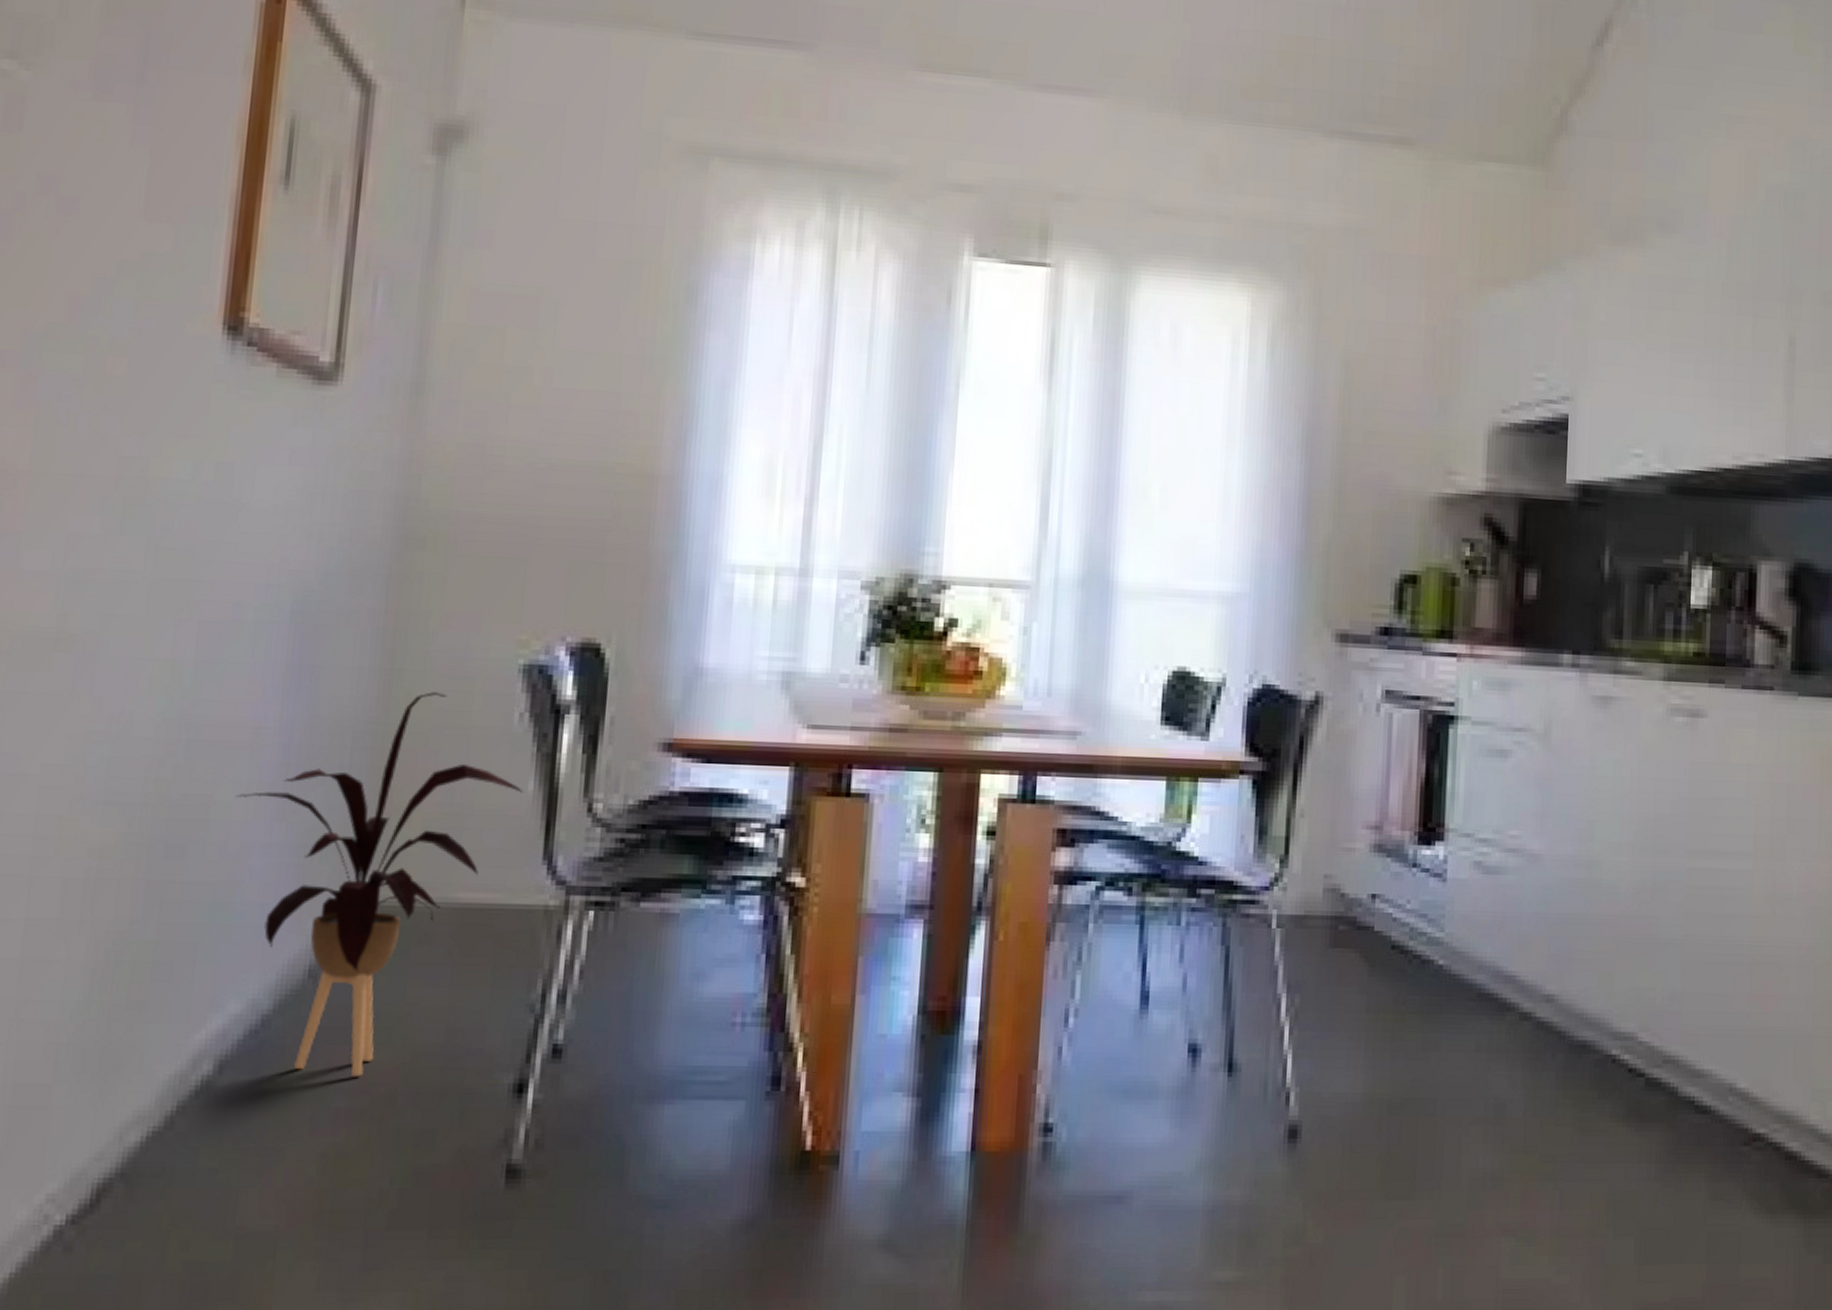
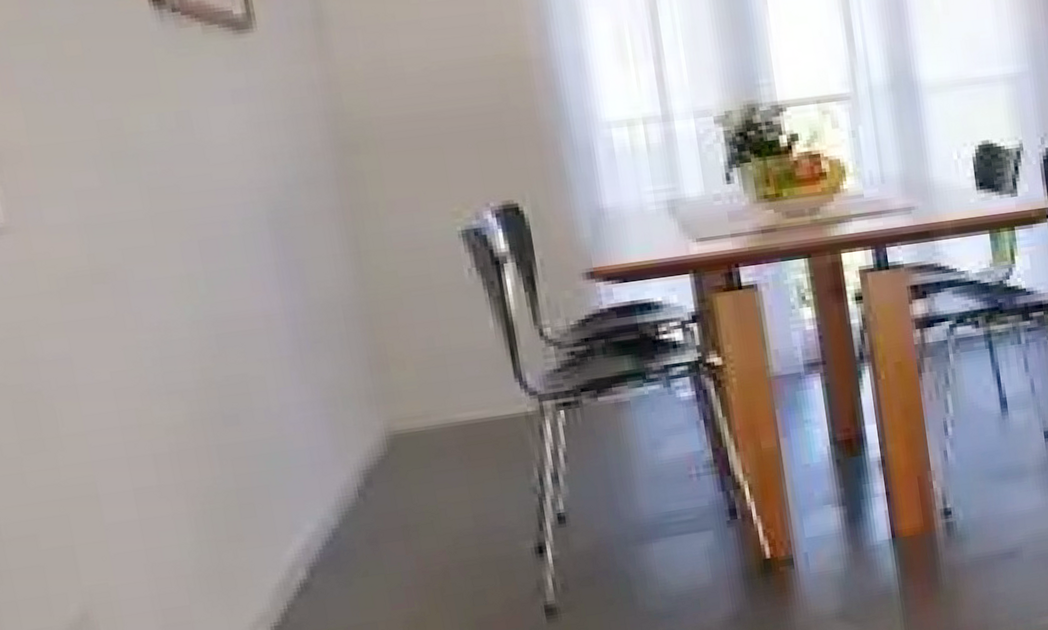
house plant: present [236,692,524,1077] -> none [265,264,487,565]

